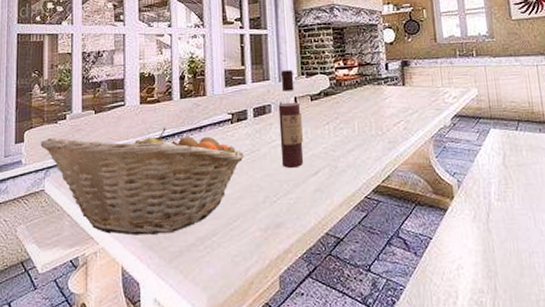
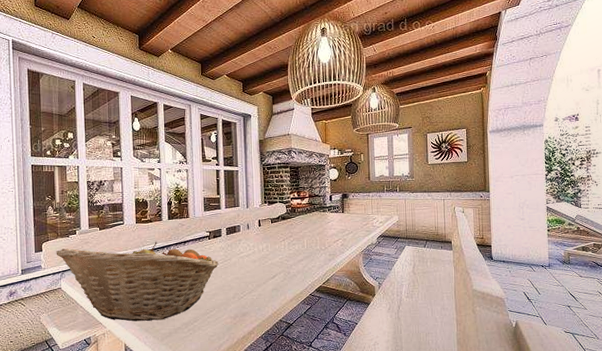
wine bottle: present [278,70,304,169] -> none [246,199,265,274]

